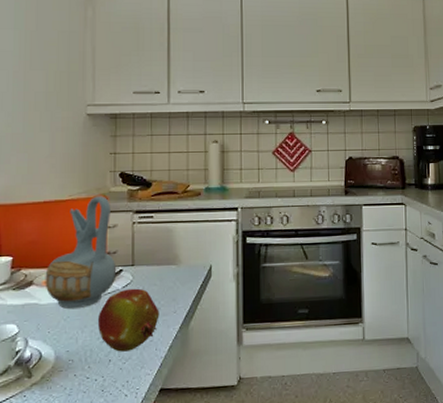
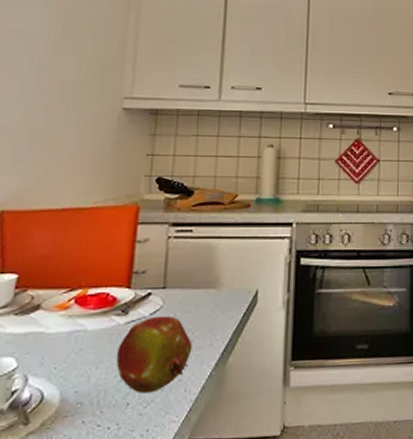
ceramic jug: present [45,196,117,309] -> none [55,204,145,339]

